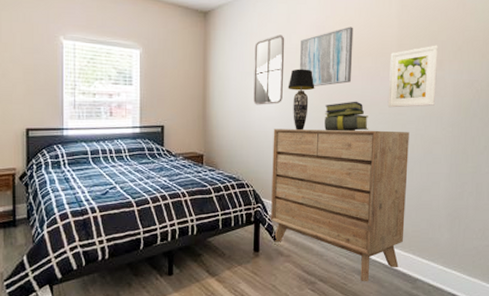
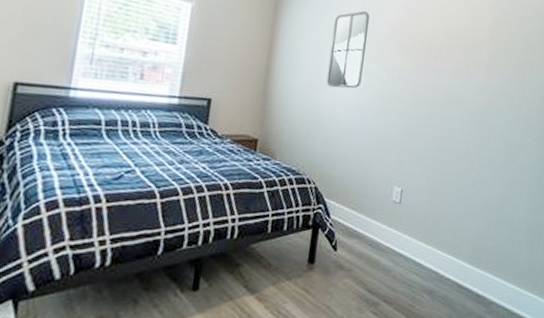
dresser: present [271,129,409,282] -> none [333,117,495,304]
table lamp: present [287,68,315,131] -> none [368,51,399,122]
wall art: present [299,26,354,86] -> none [382,14,446,75]
stack of books: present [324,101,369,132] -> none [405,95,454,129]
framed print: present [387,45,439,108] -> none [474,46,530,110]

